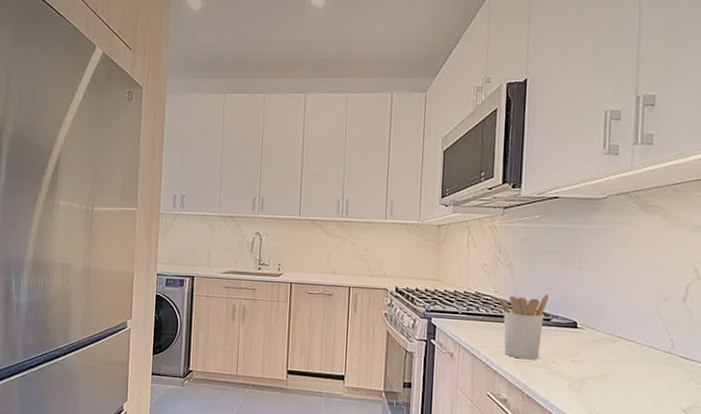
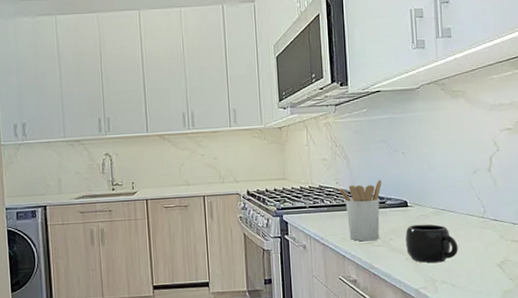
mug: none [570,349,634,397] -> present [405,224,458,263]

